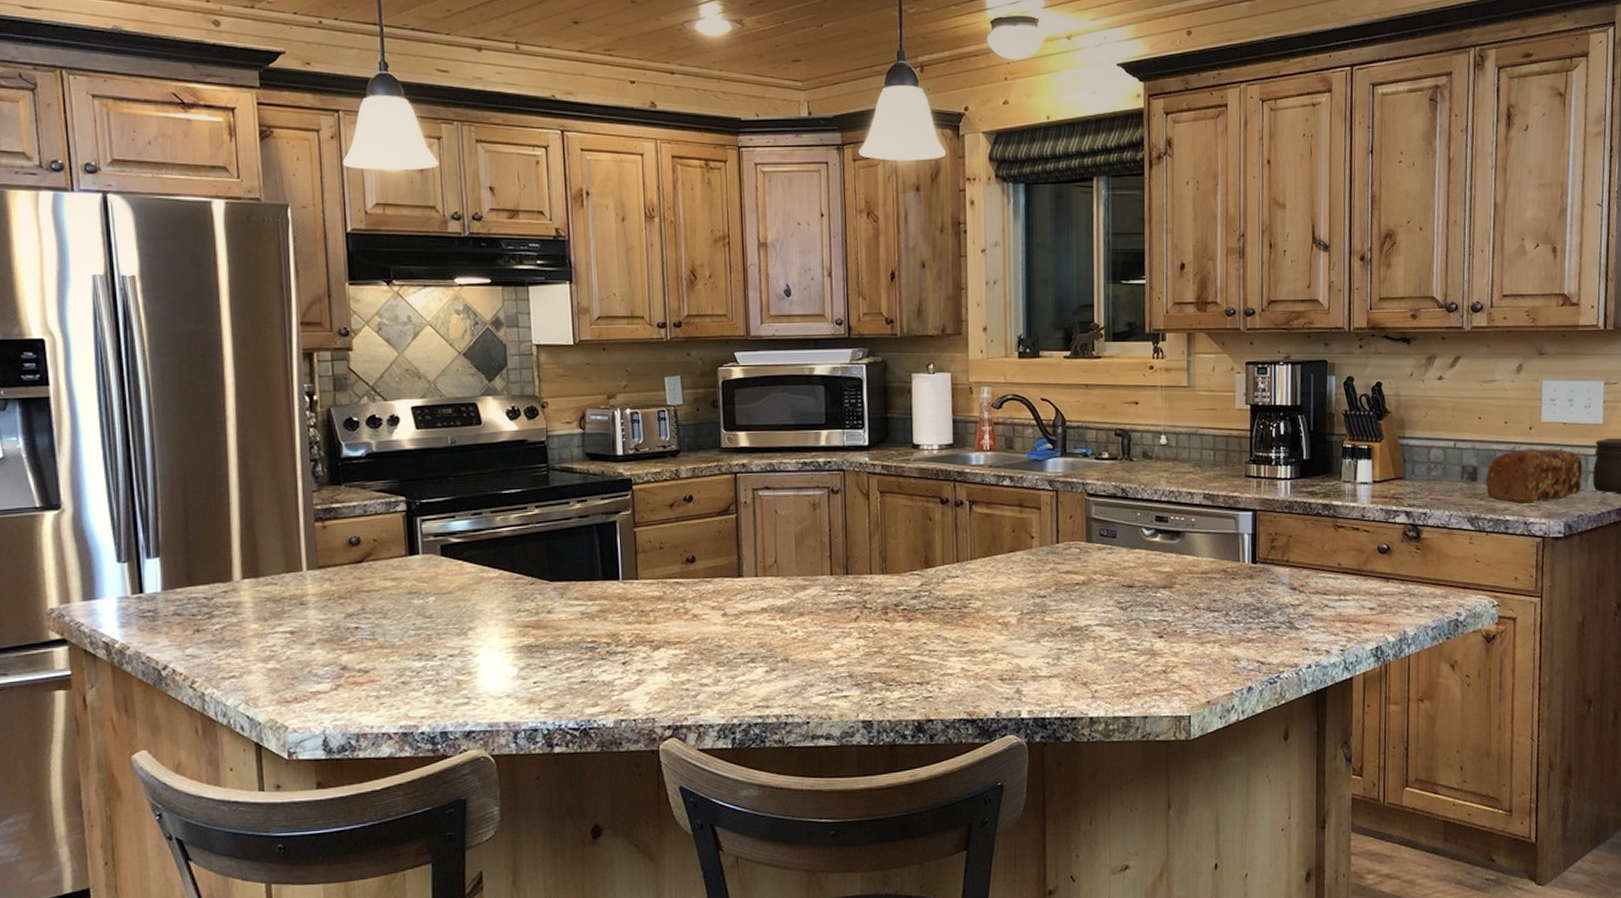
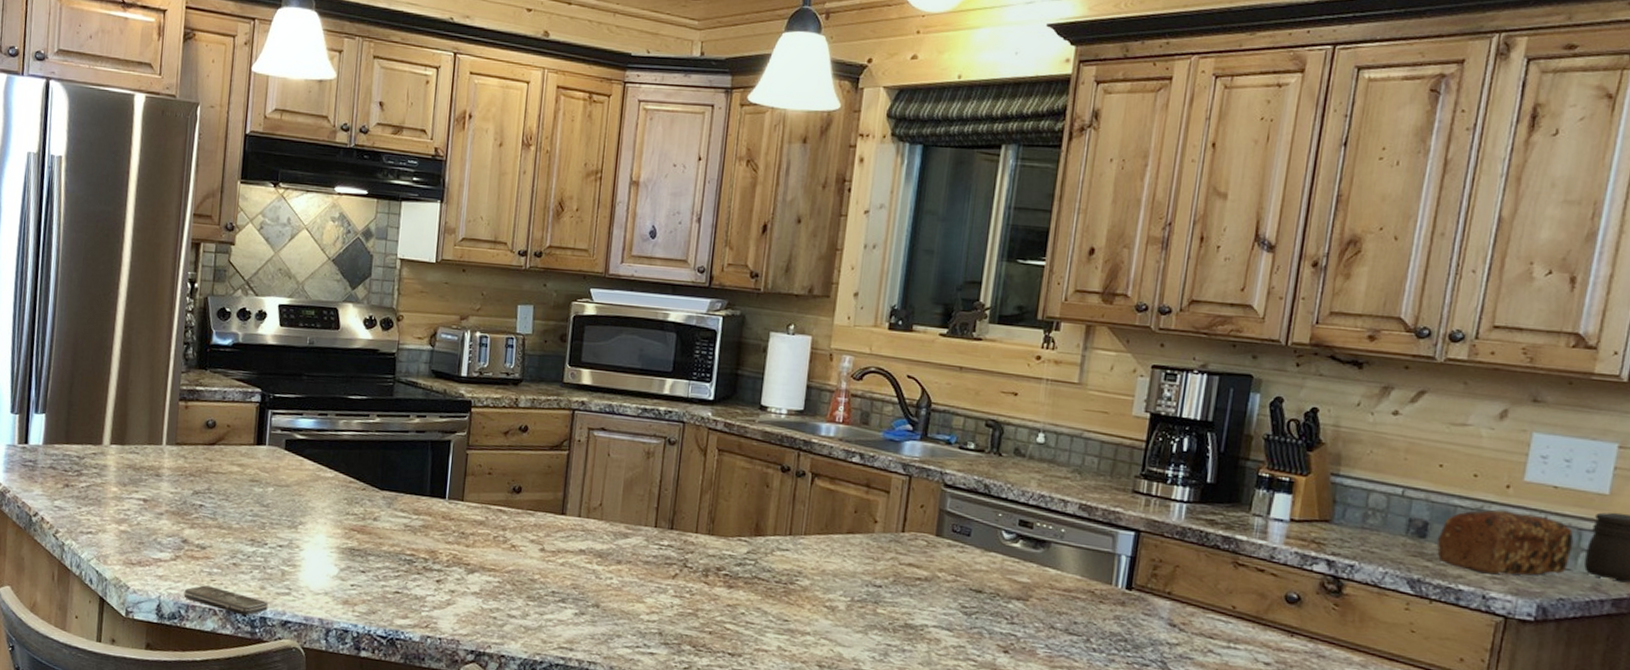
mobile phone: none [351,710,448,734] -> present [183,585,268,616]

